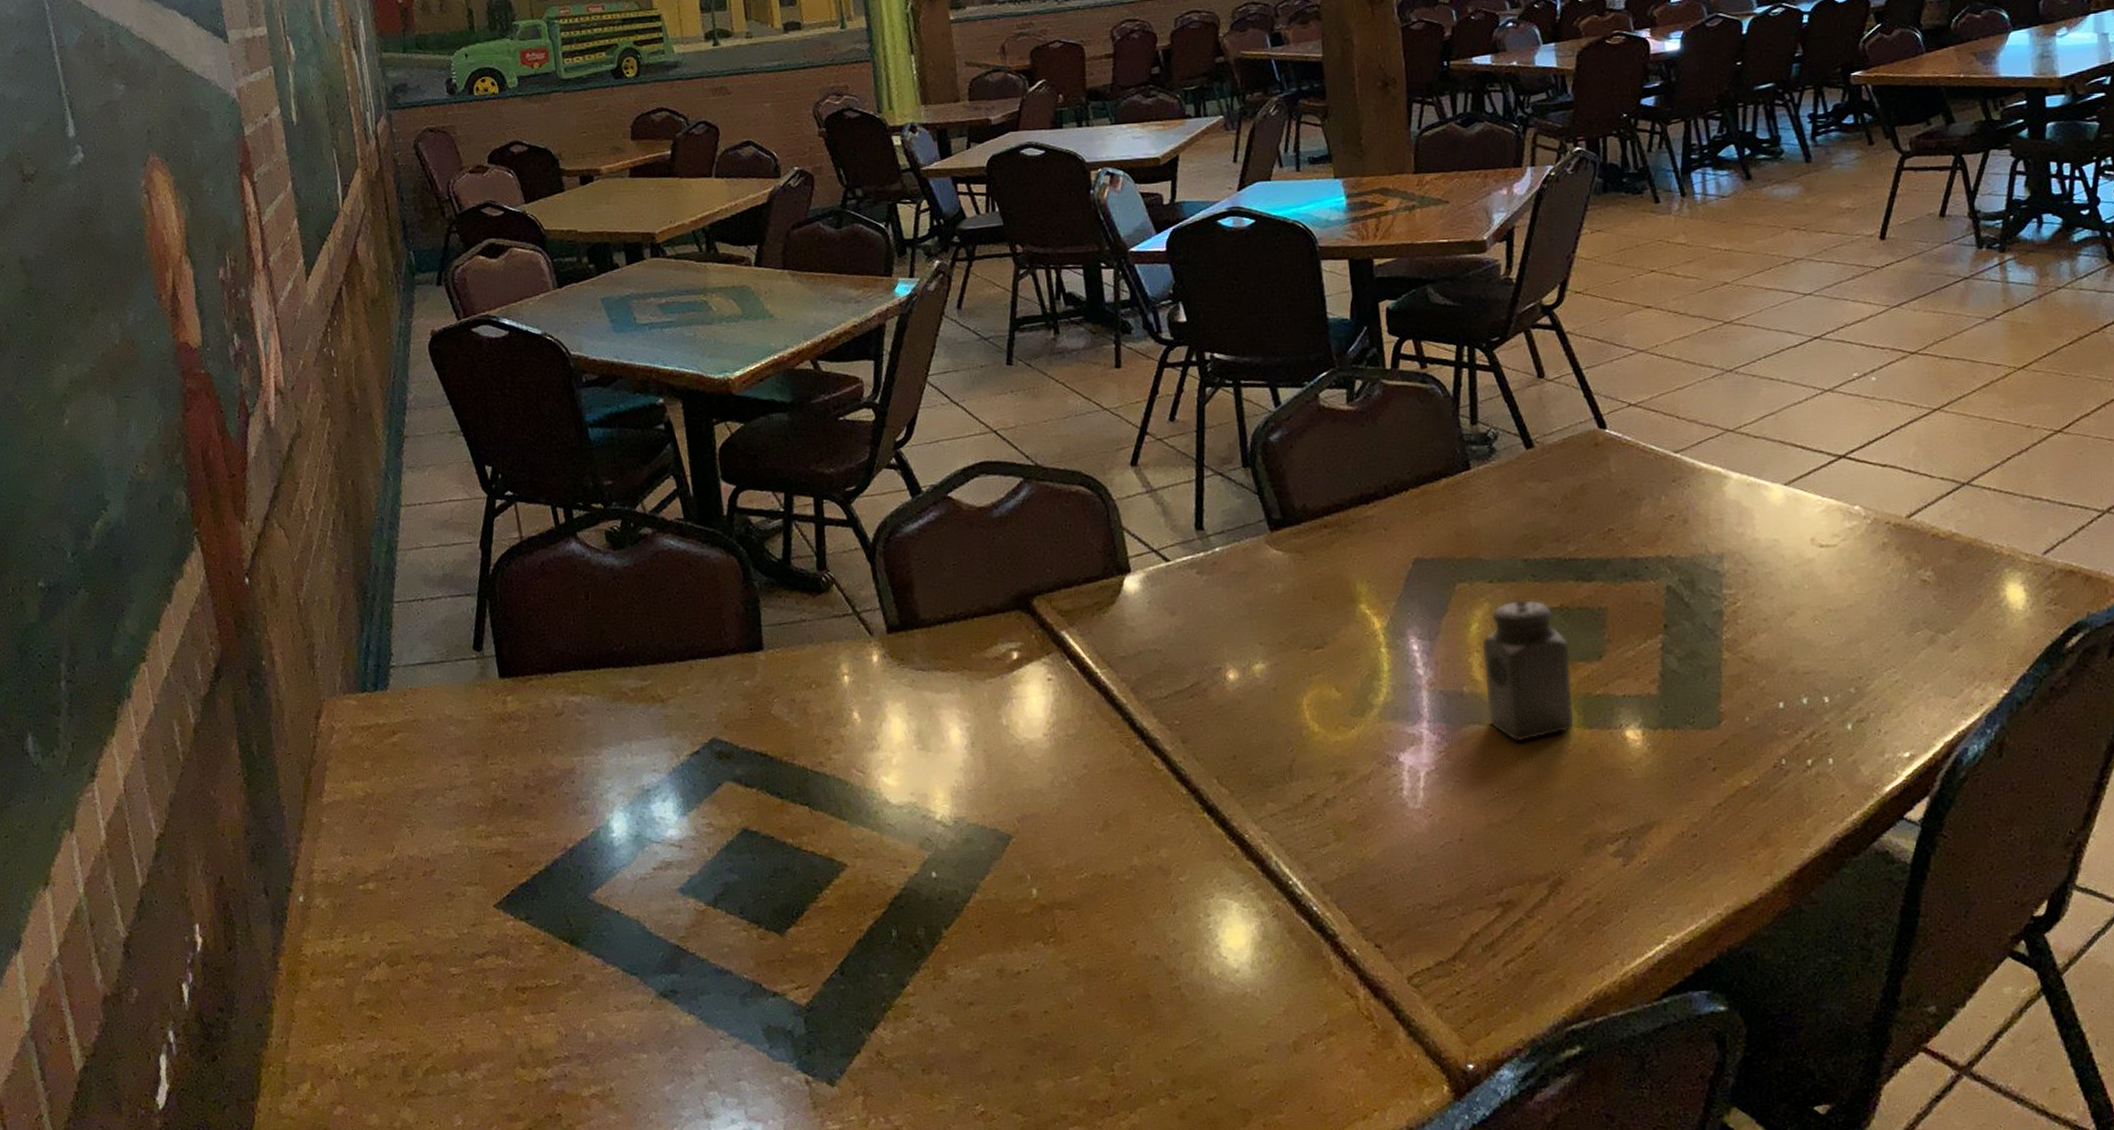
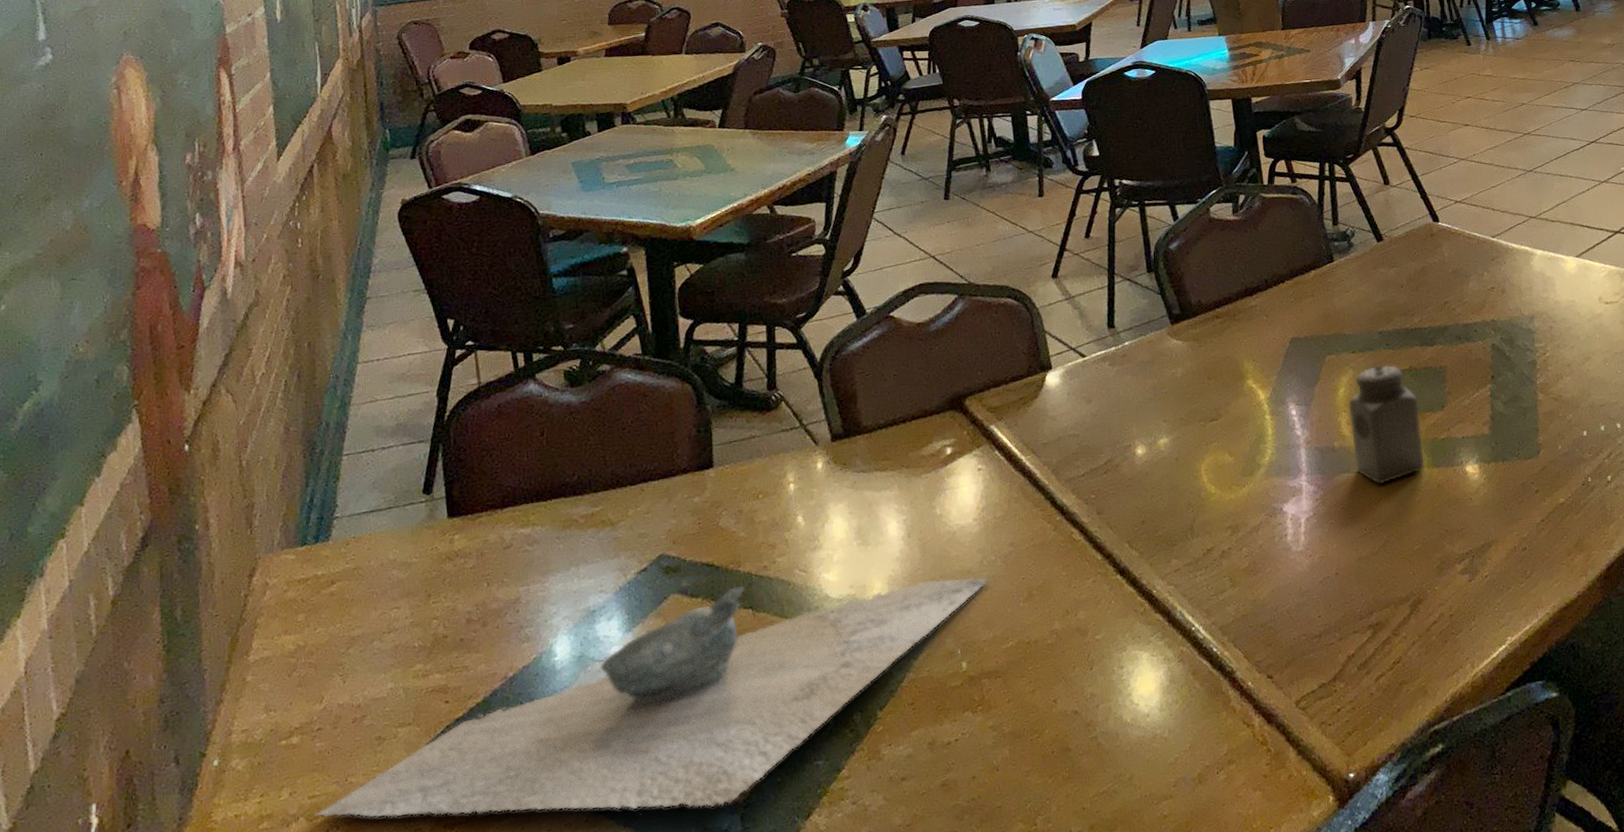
napkin: none [395,779,1062,1006] -> present [315,576,990,818]

